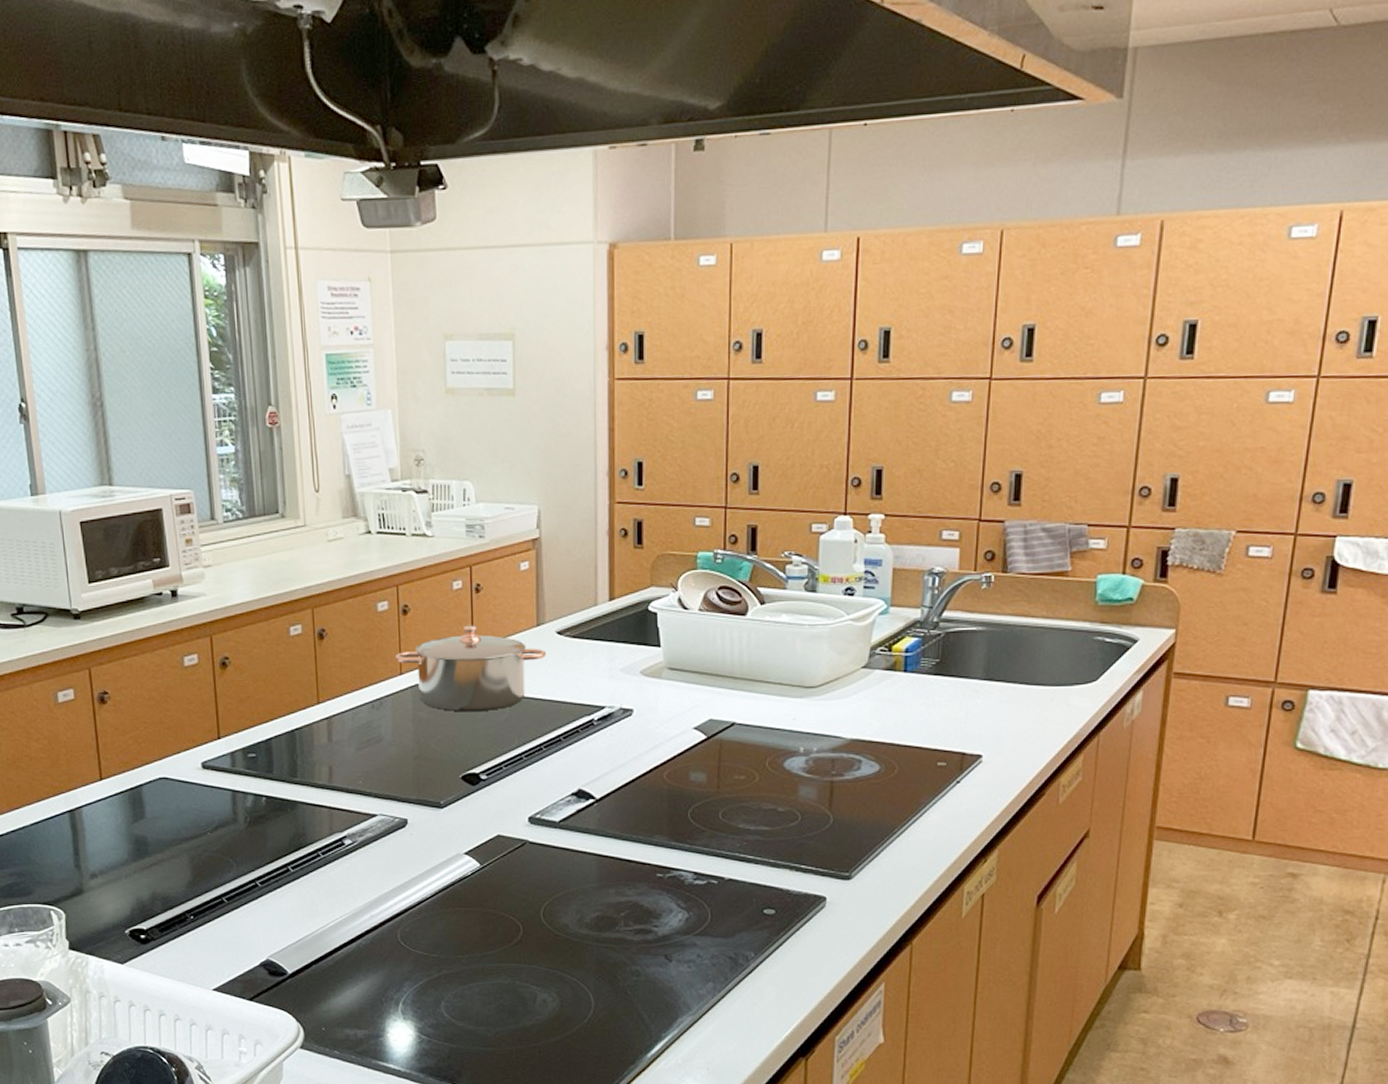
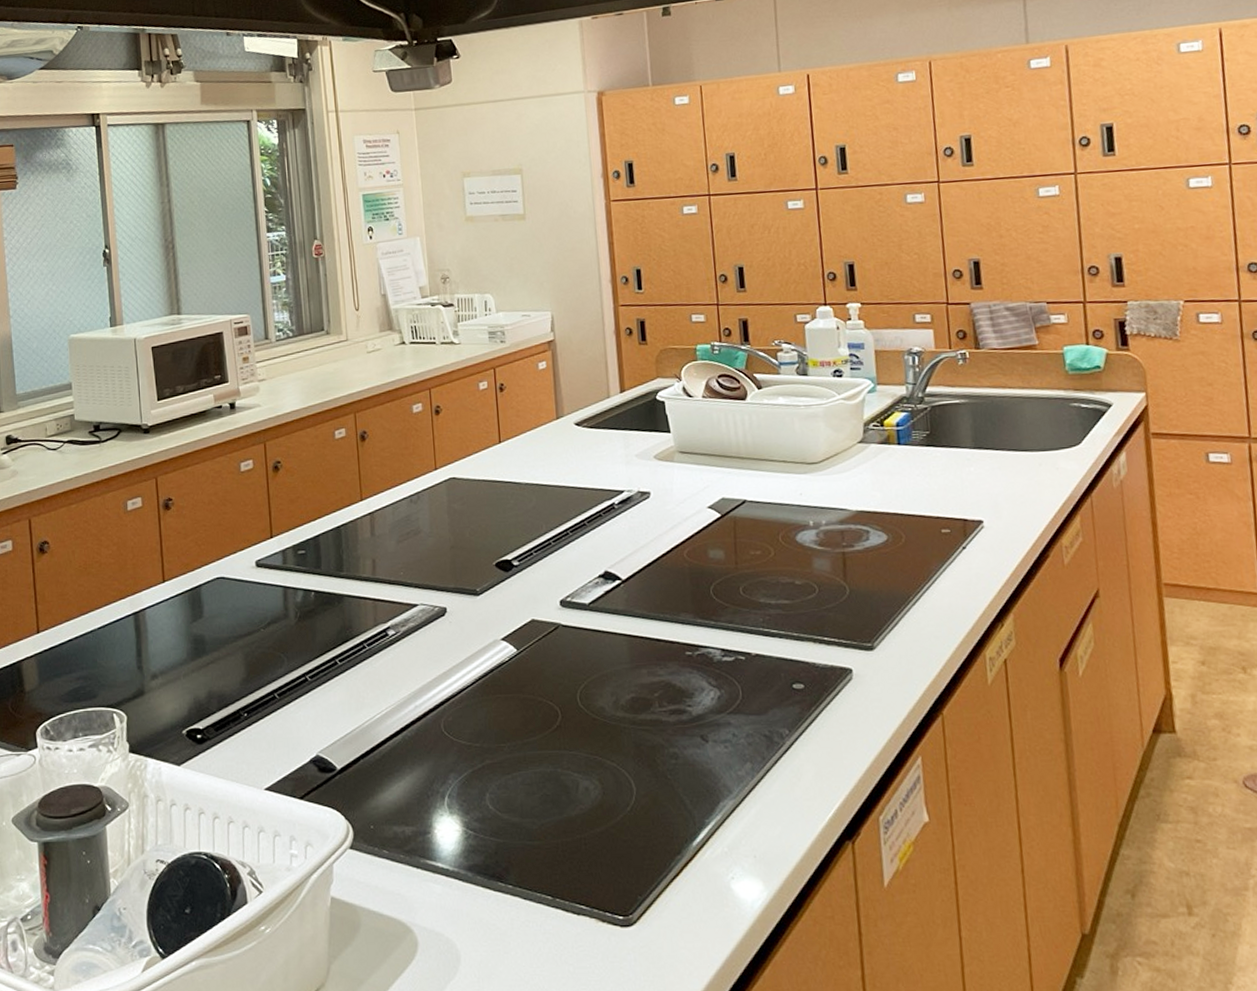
cooking pot: present [395,625,547,712] -> none [430,421,567,502]

